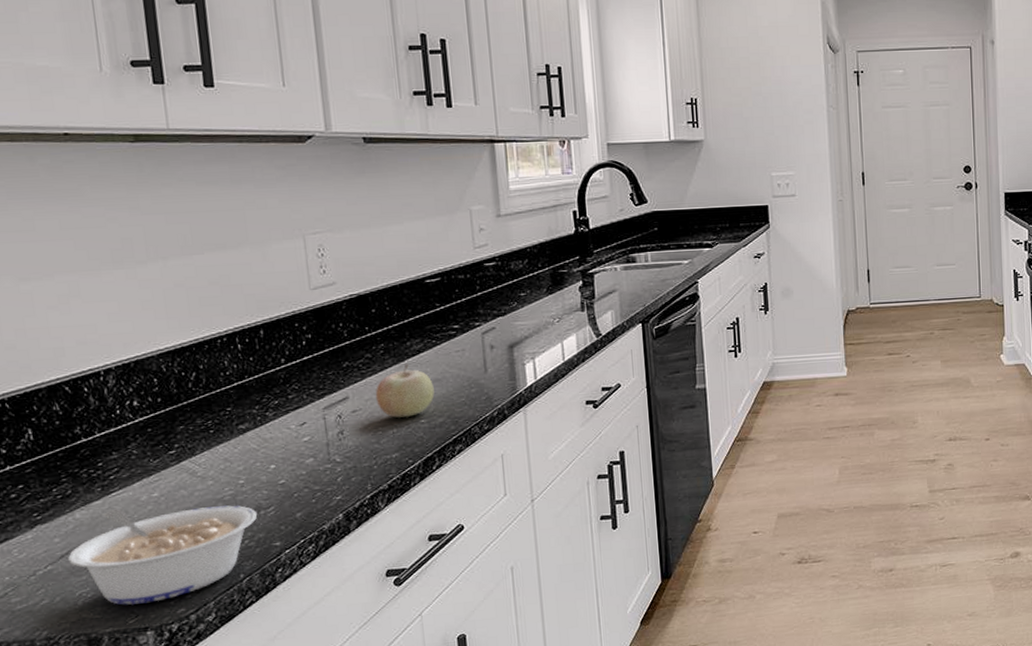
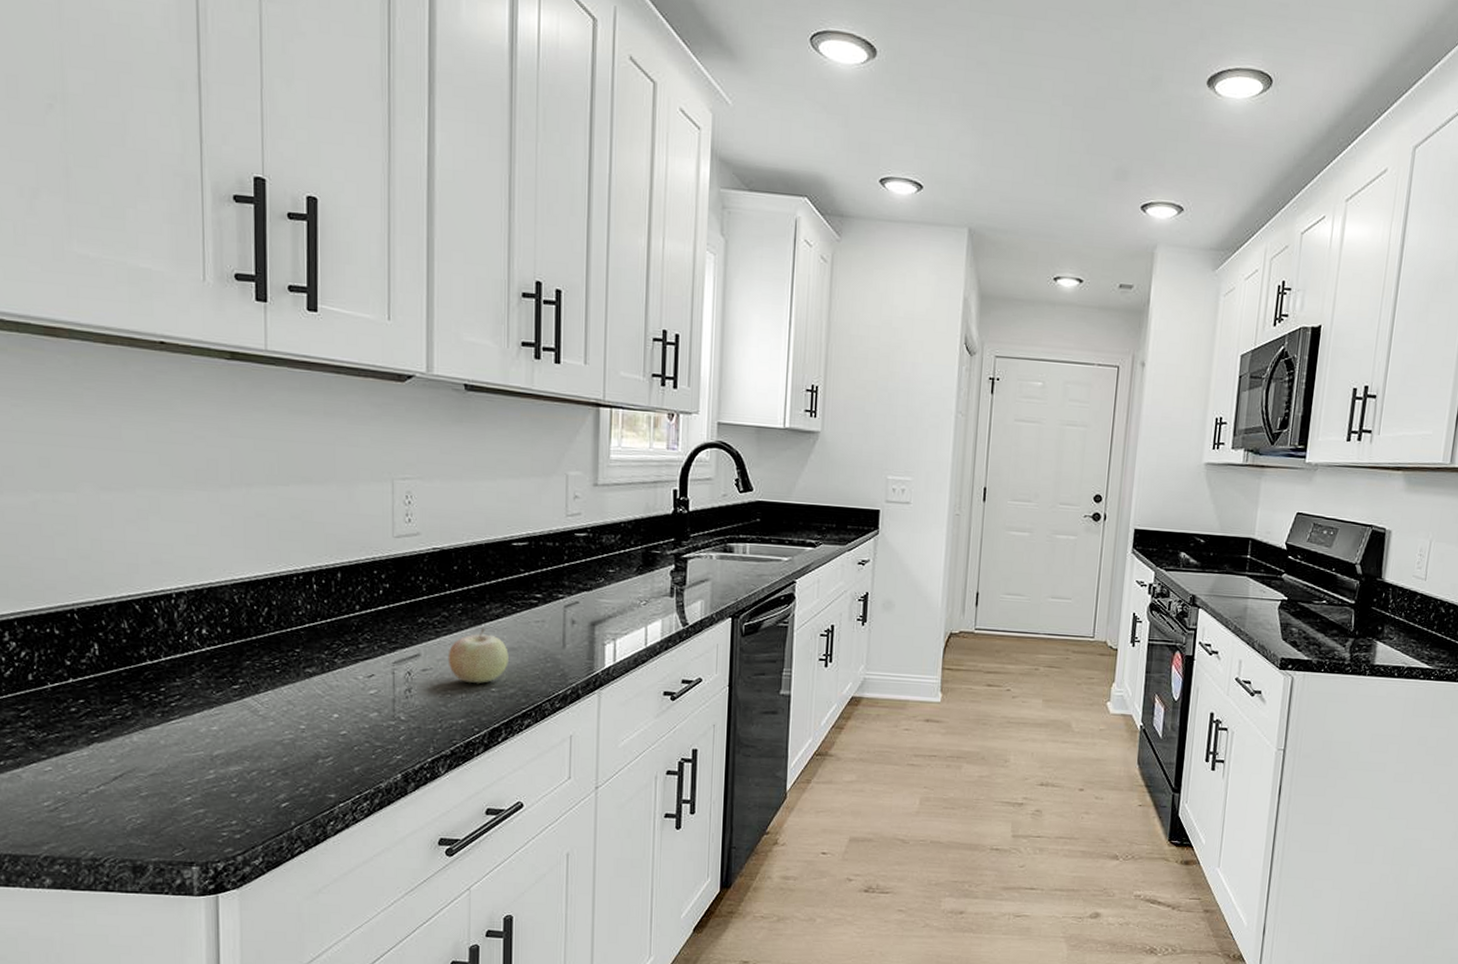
legume: present [68,505,258,605] -> none [121,737,315,838]

